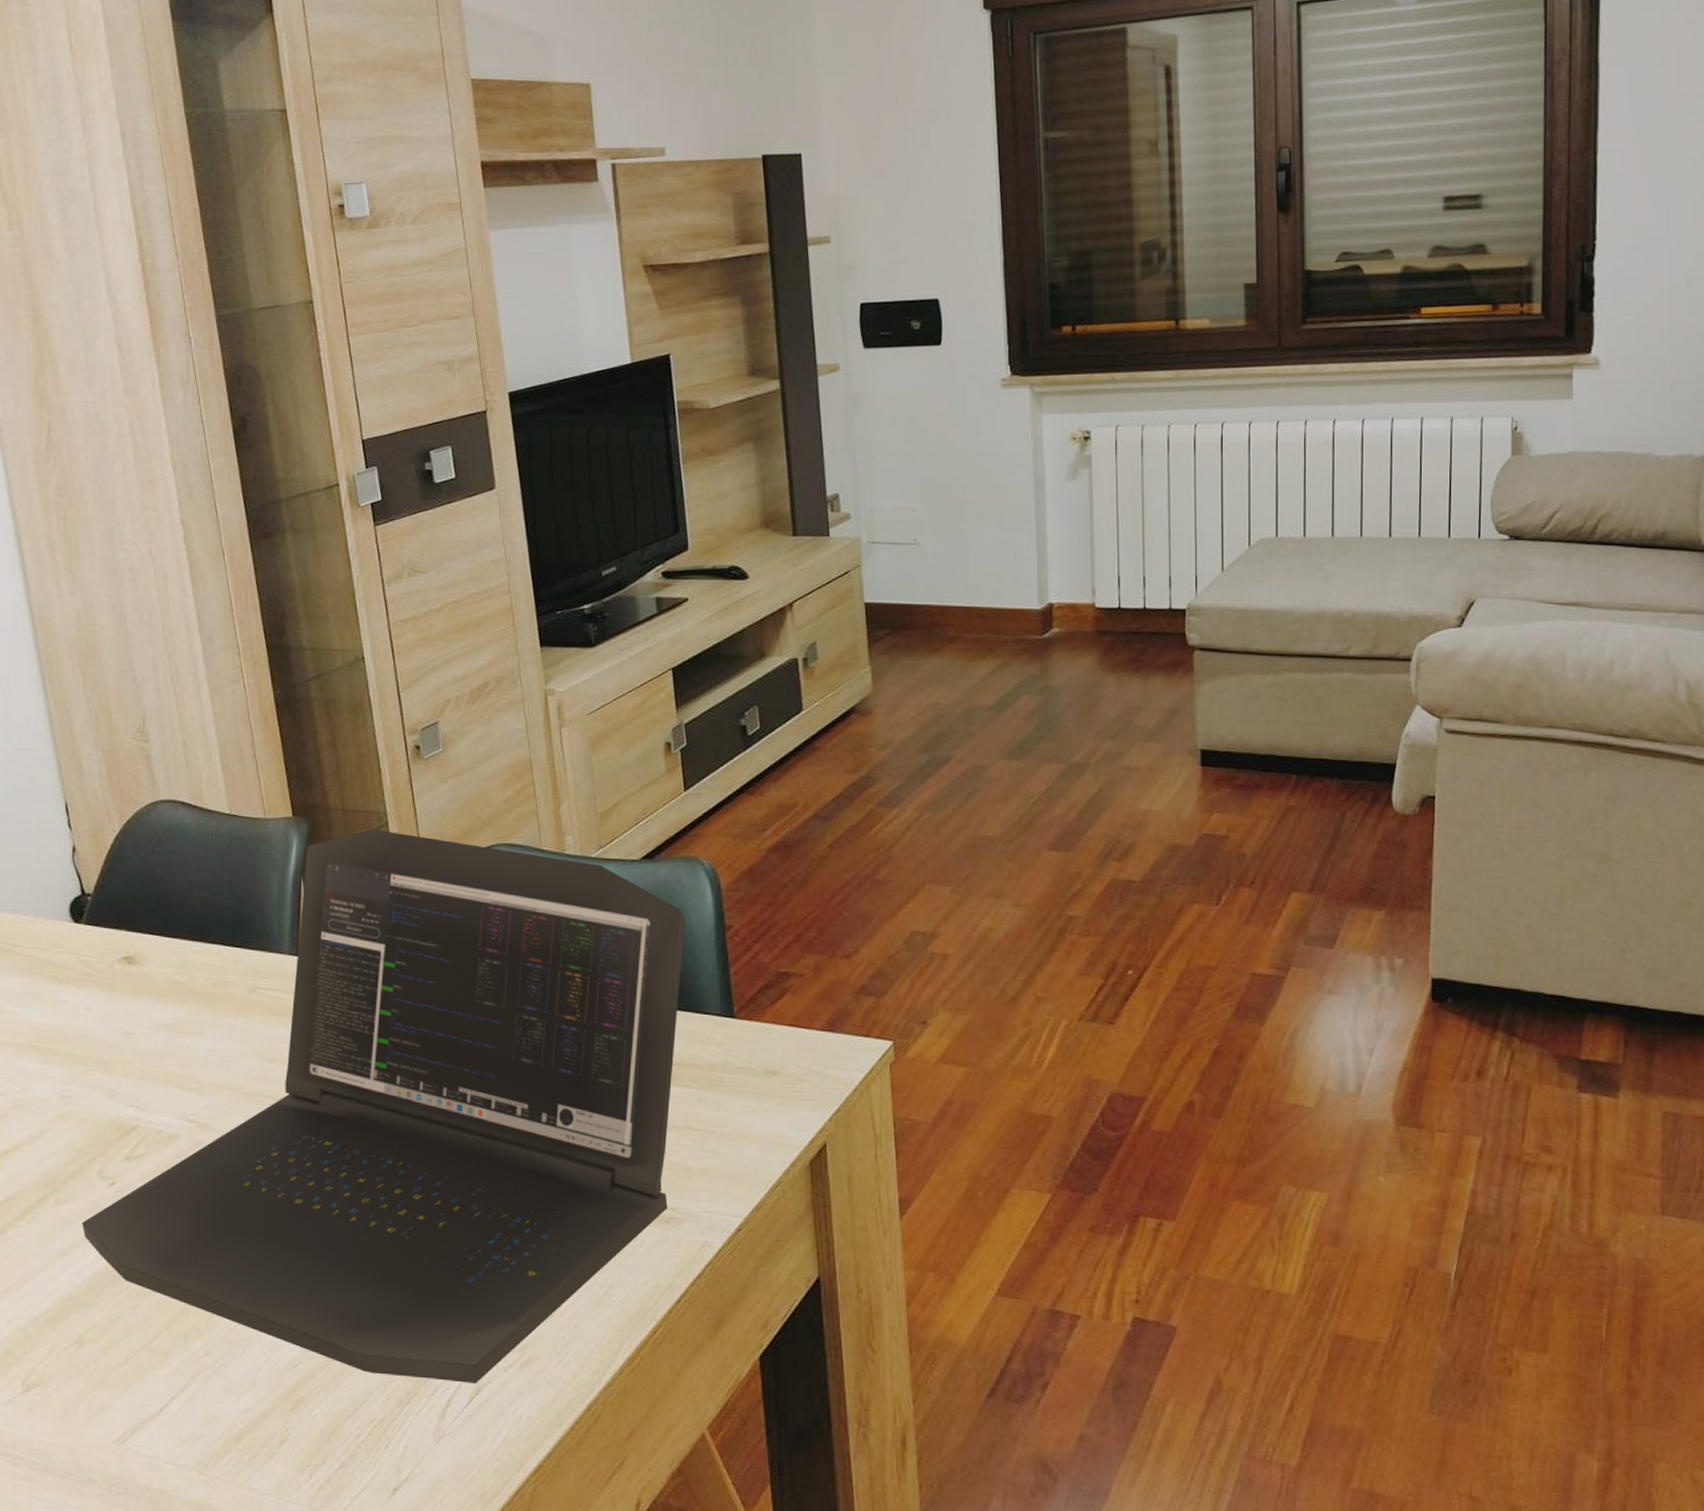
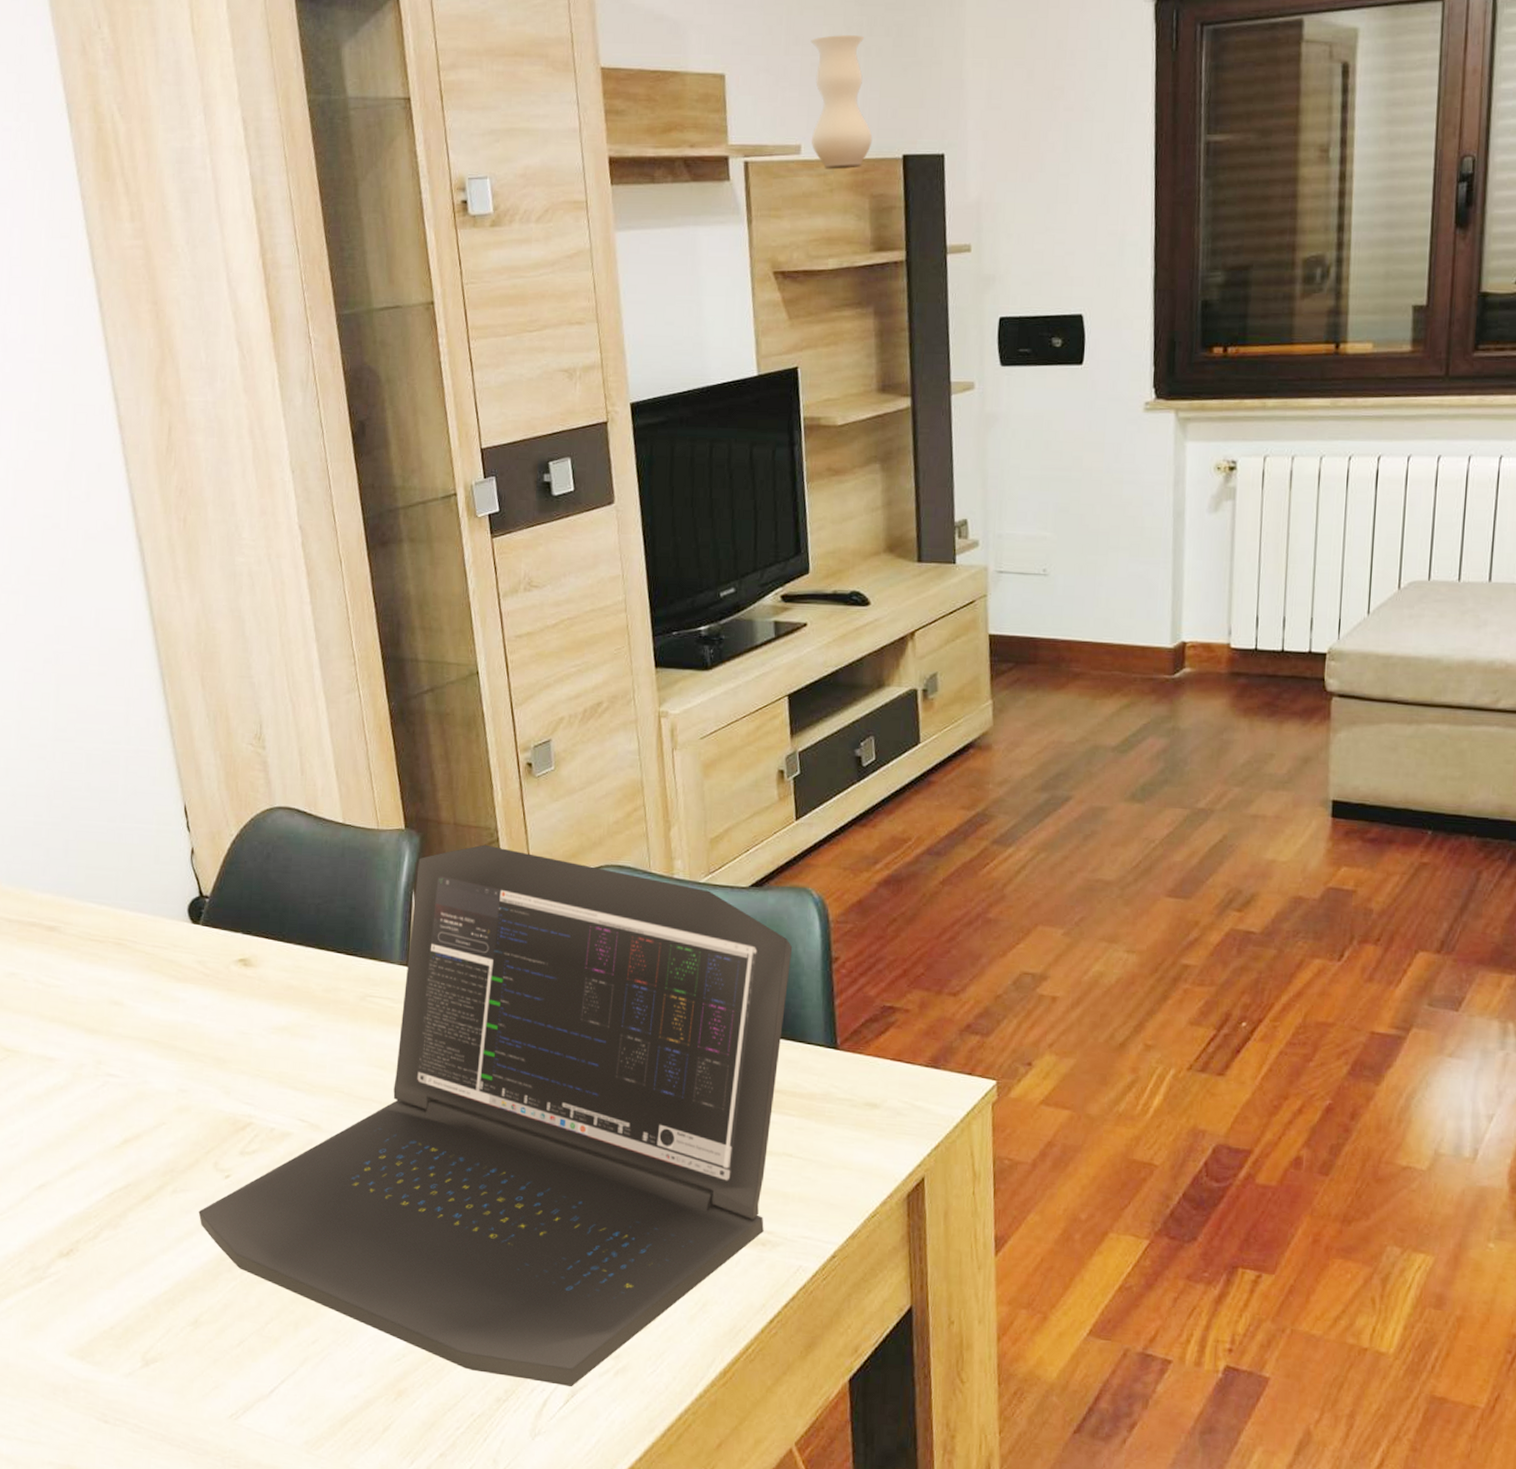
vase: none [671,47,733,169] -> present [810,35,873,170]

